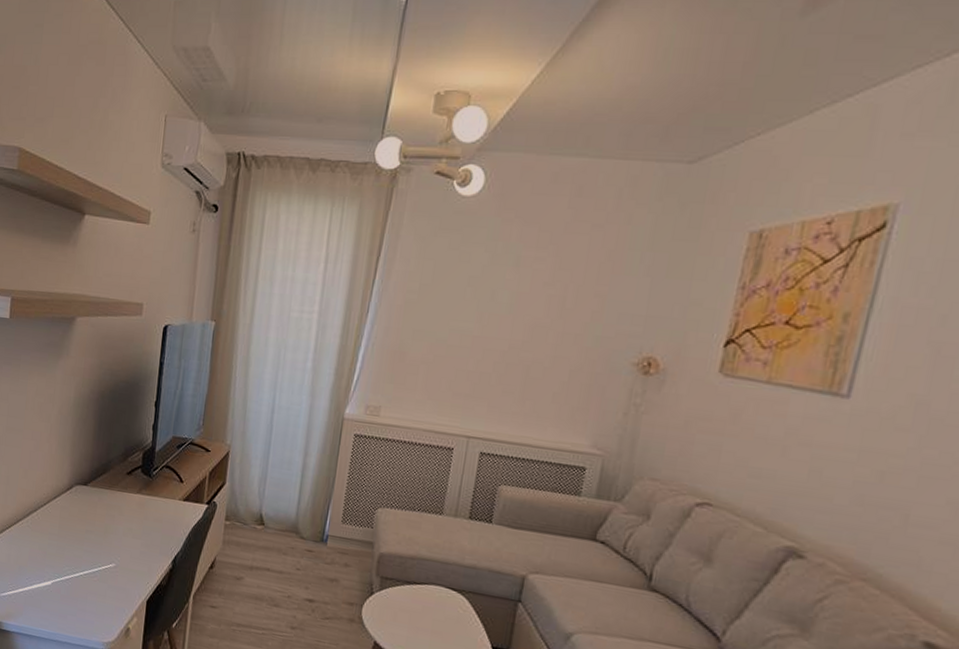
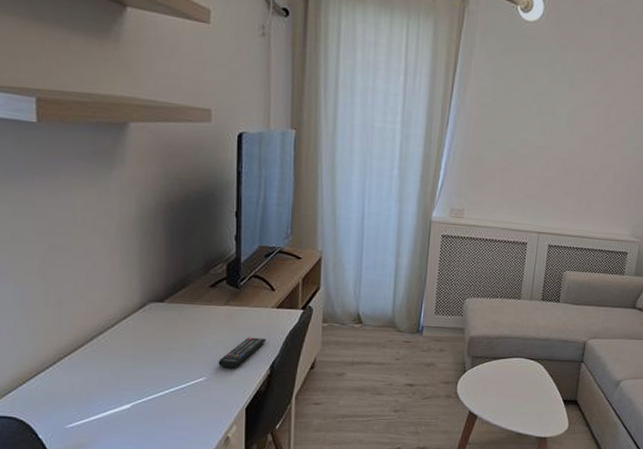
remote control: none [127,527,171,558] -> present [218,337,266,368]

